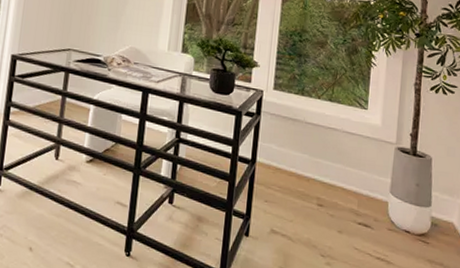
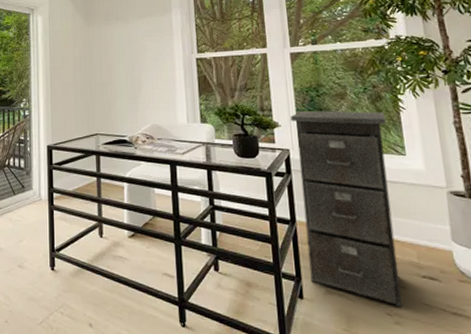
filing cabinet: none [259,53,358,250] -> present [290,110,403,308]

